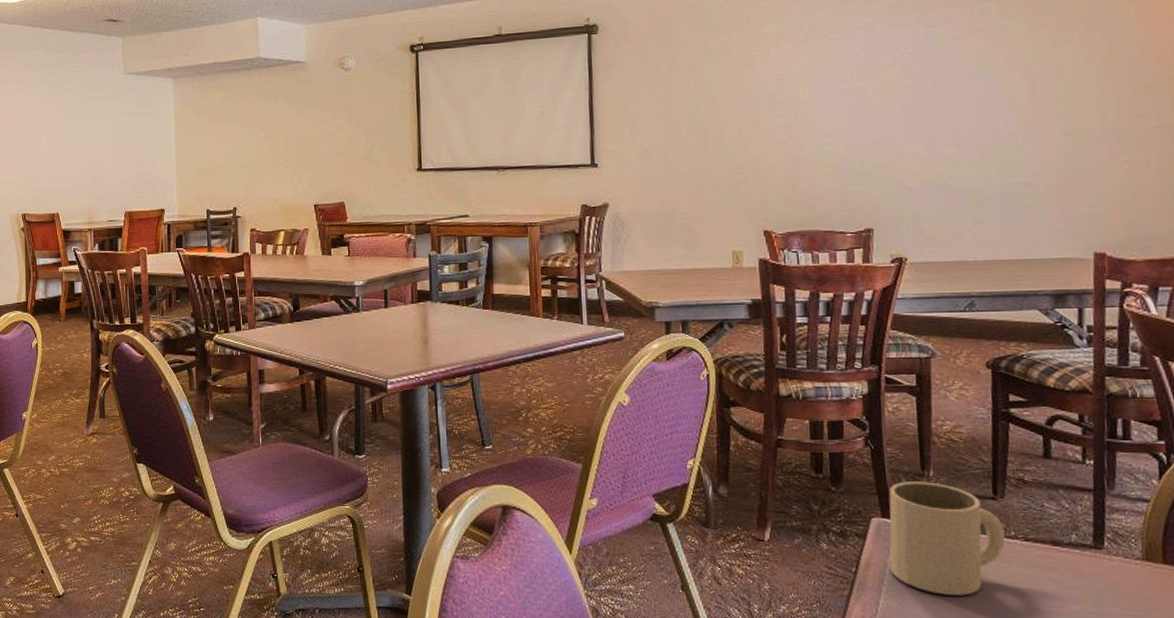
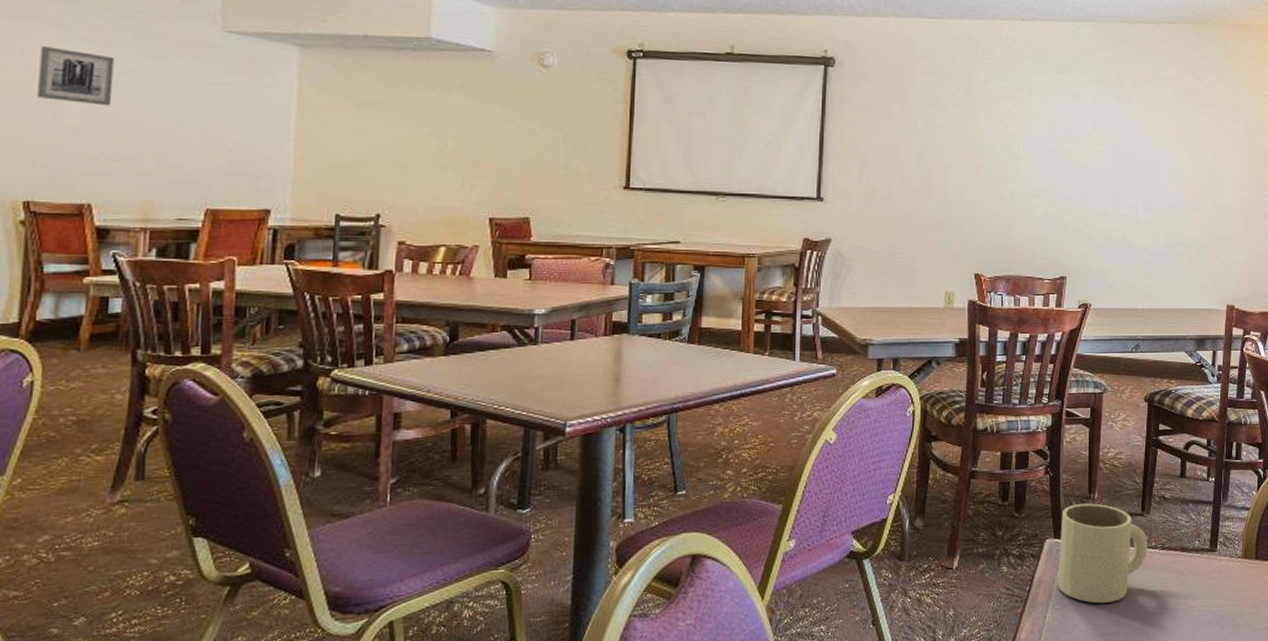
wall art: none [22,100,64,140] -> present [37,46,115,106]

